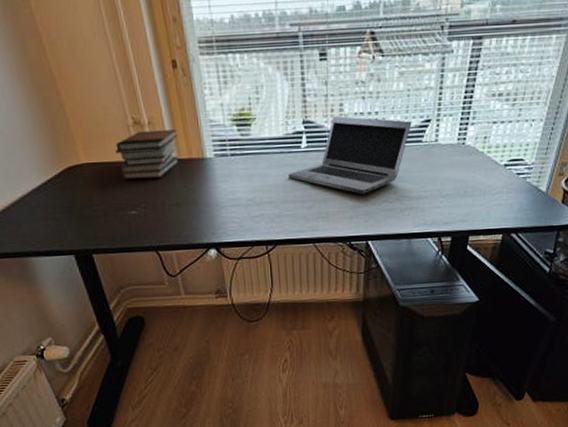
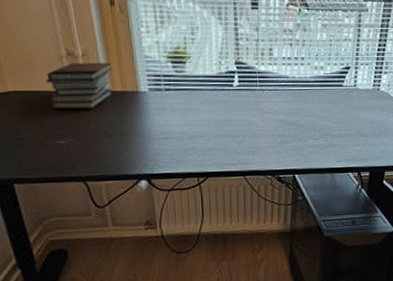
laptop: present [289,115,412,194] -> none [221,59,334,131]

